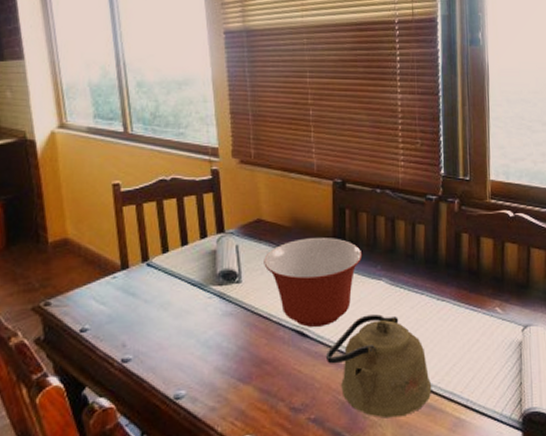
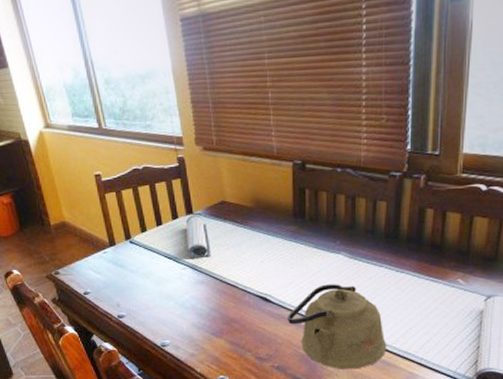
mixing bowl: present [264,238,363,327] -> none [229,216,322,294]

